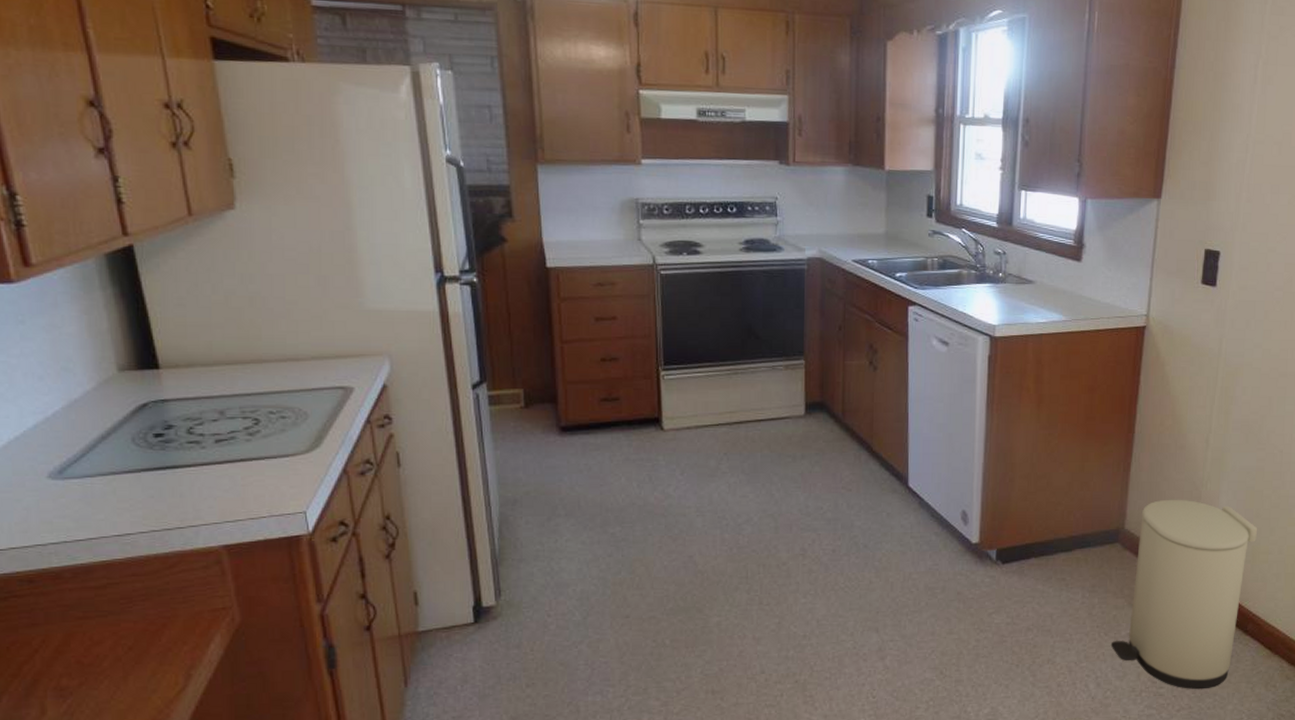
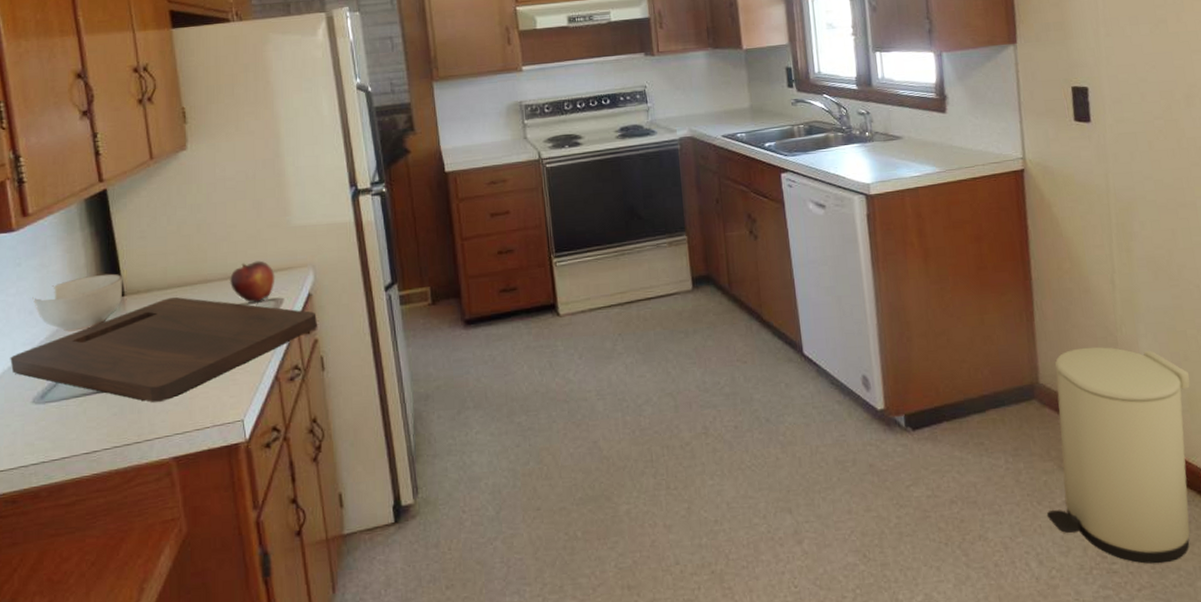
cutting board: none [17,376,394,487] -> present [10,297,318,403]
bowl: none [42,342,157,403] -> present [32,273,122,332]
fruit: none [288,344,344,388] -> present [229,260,275,302]

